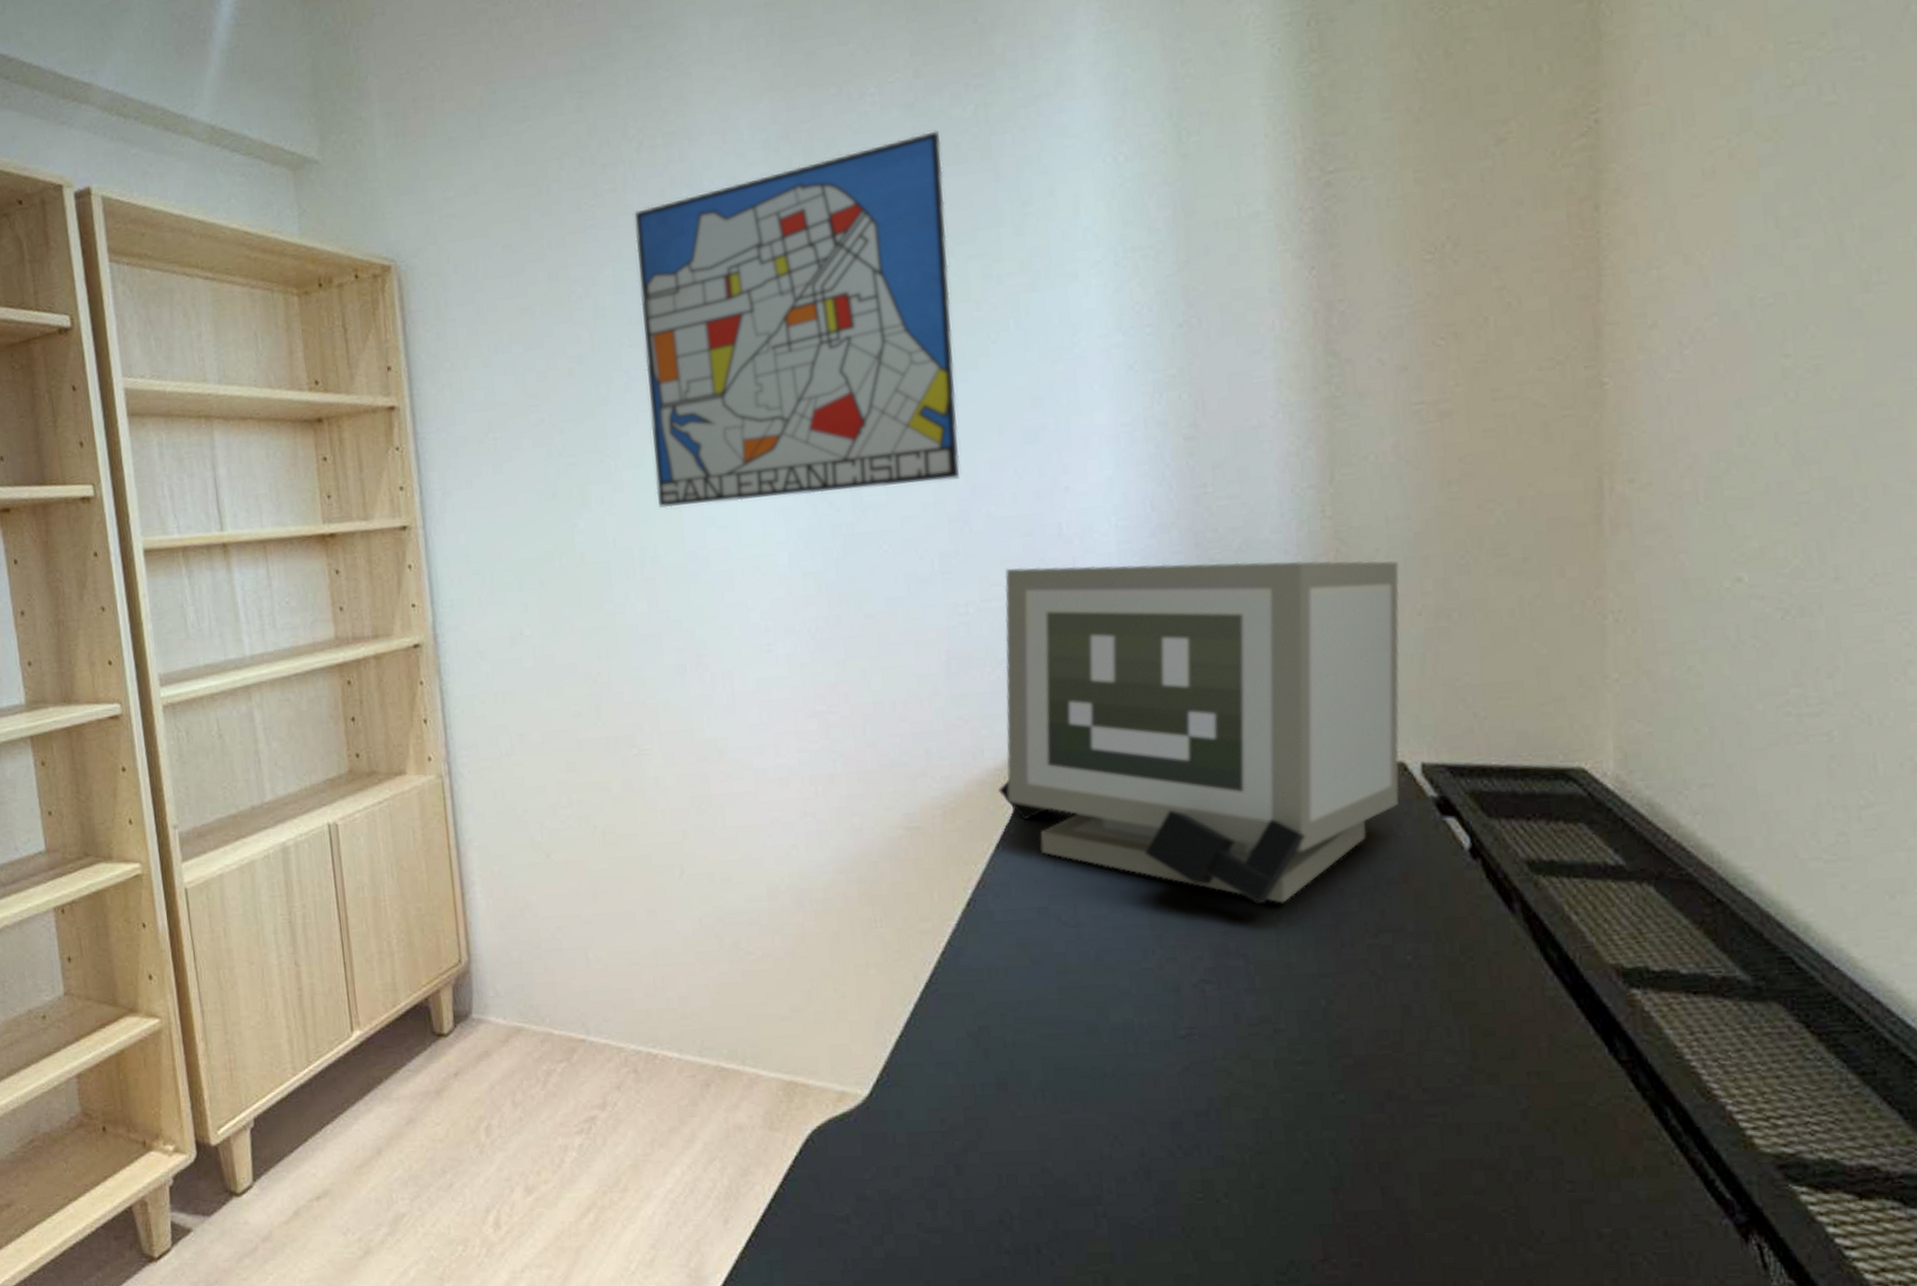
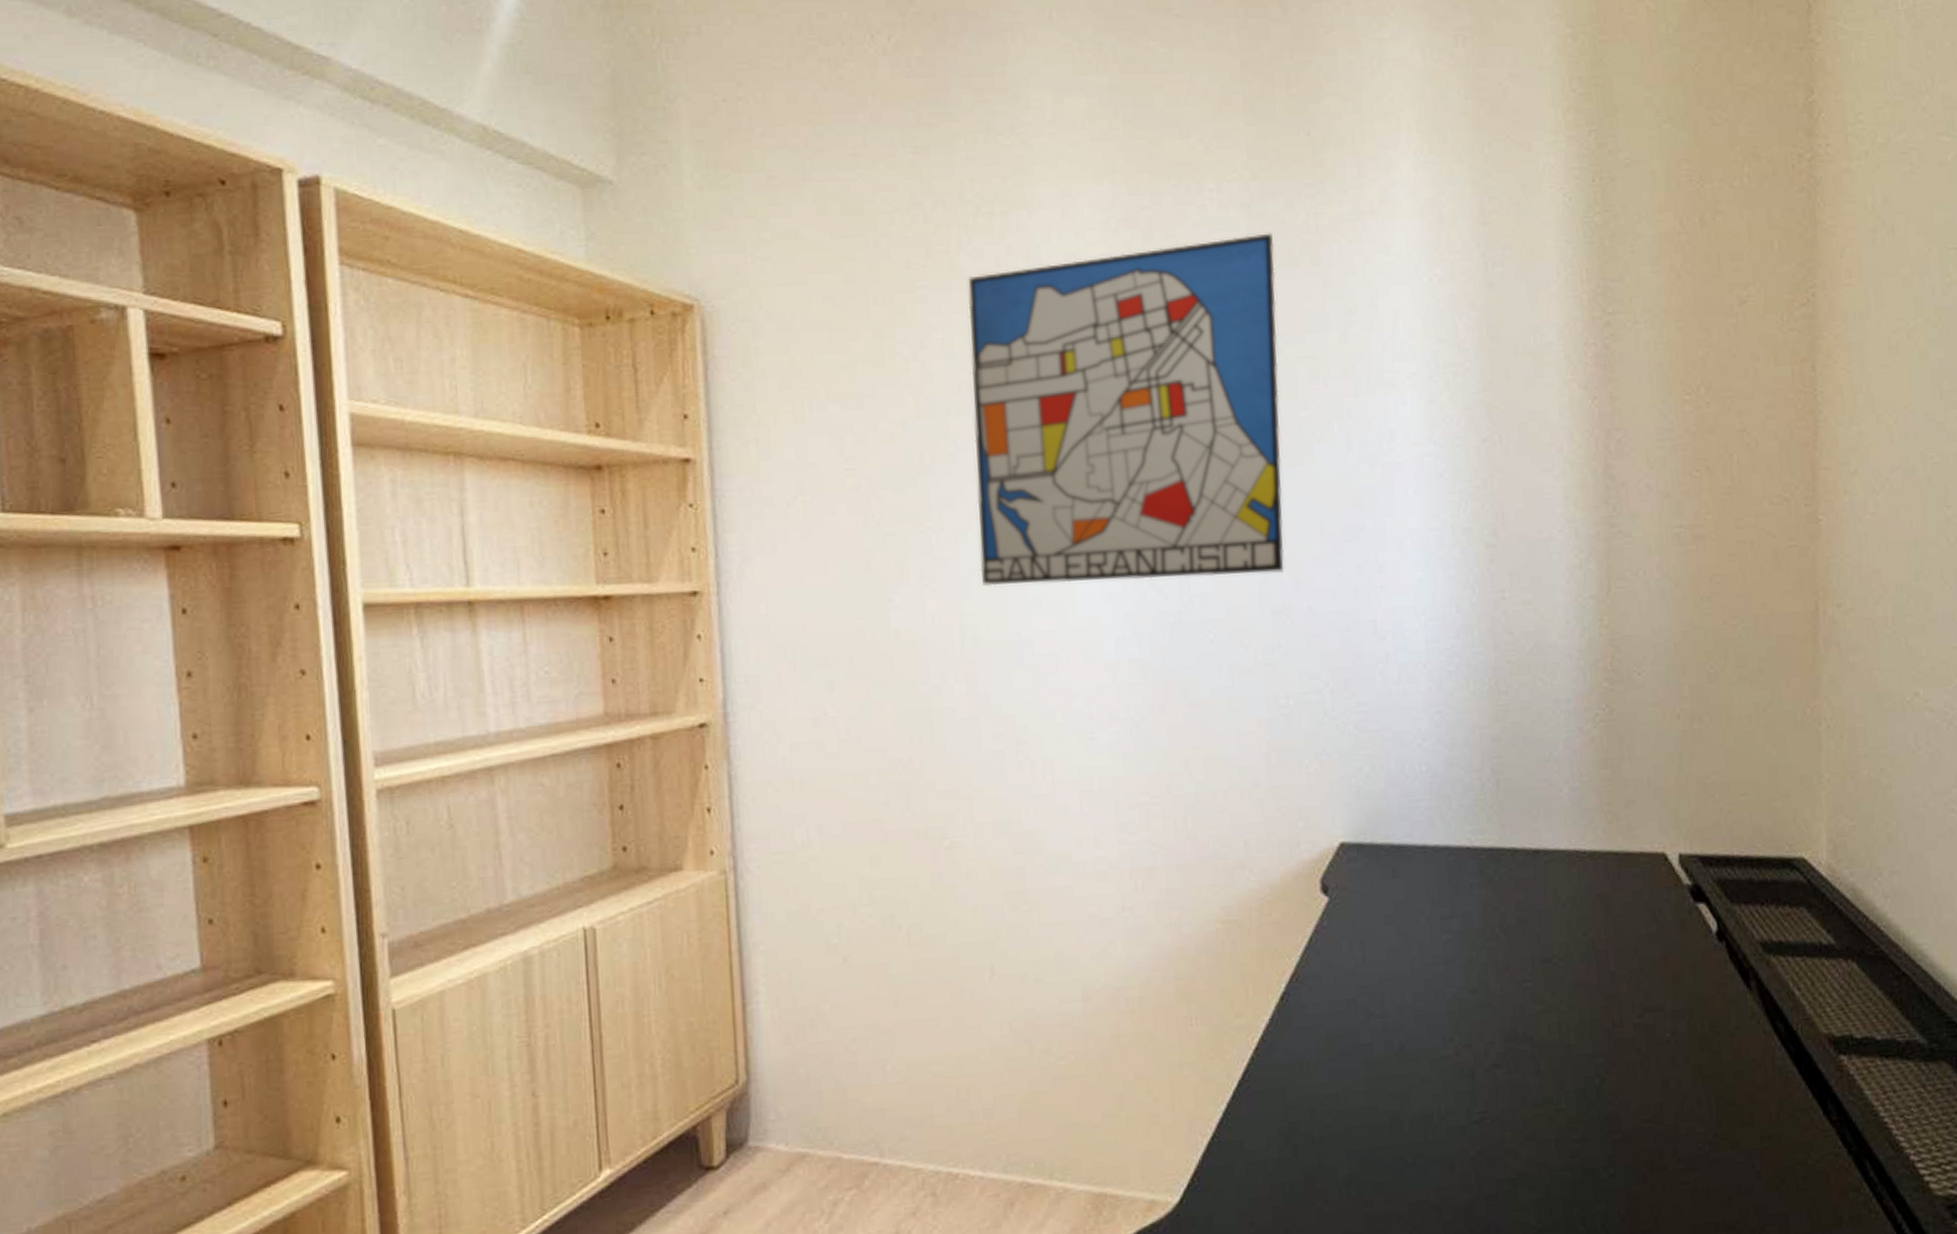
computer monitor: present [997,560,1400,905] -> none [1312,661,1663,990]

